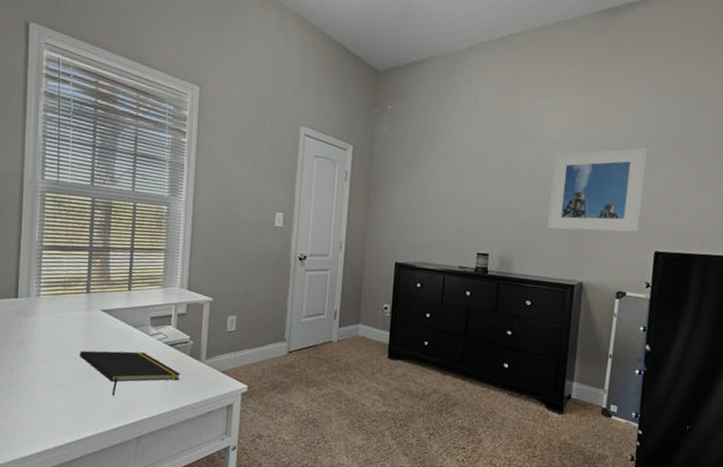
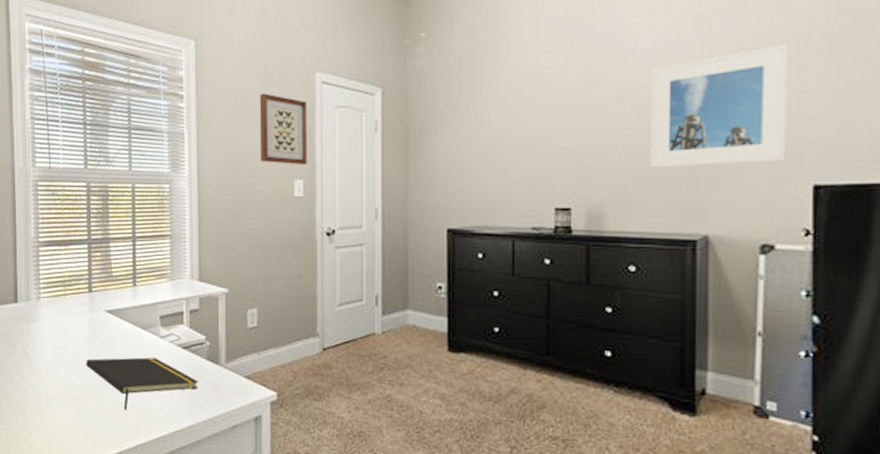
wall art: none [248,138,291,202] -> present [259,93,307,166]

